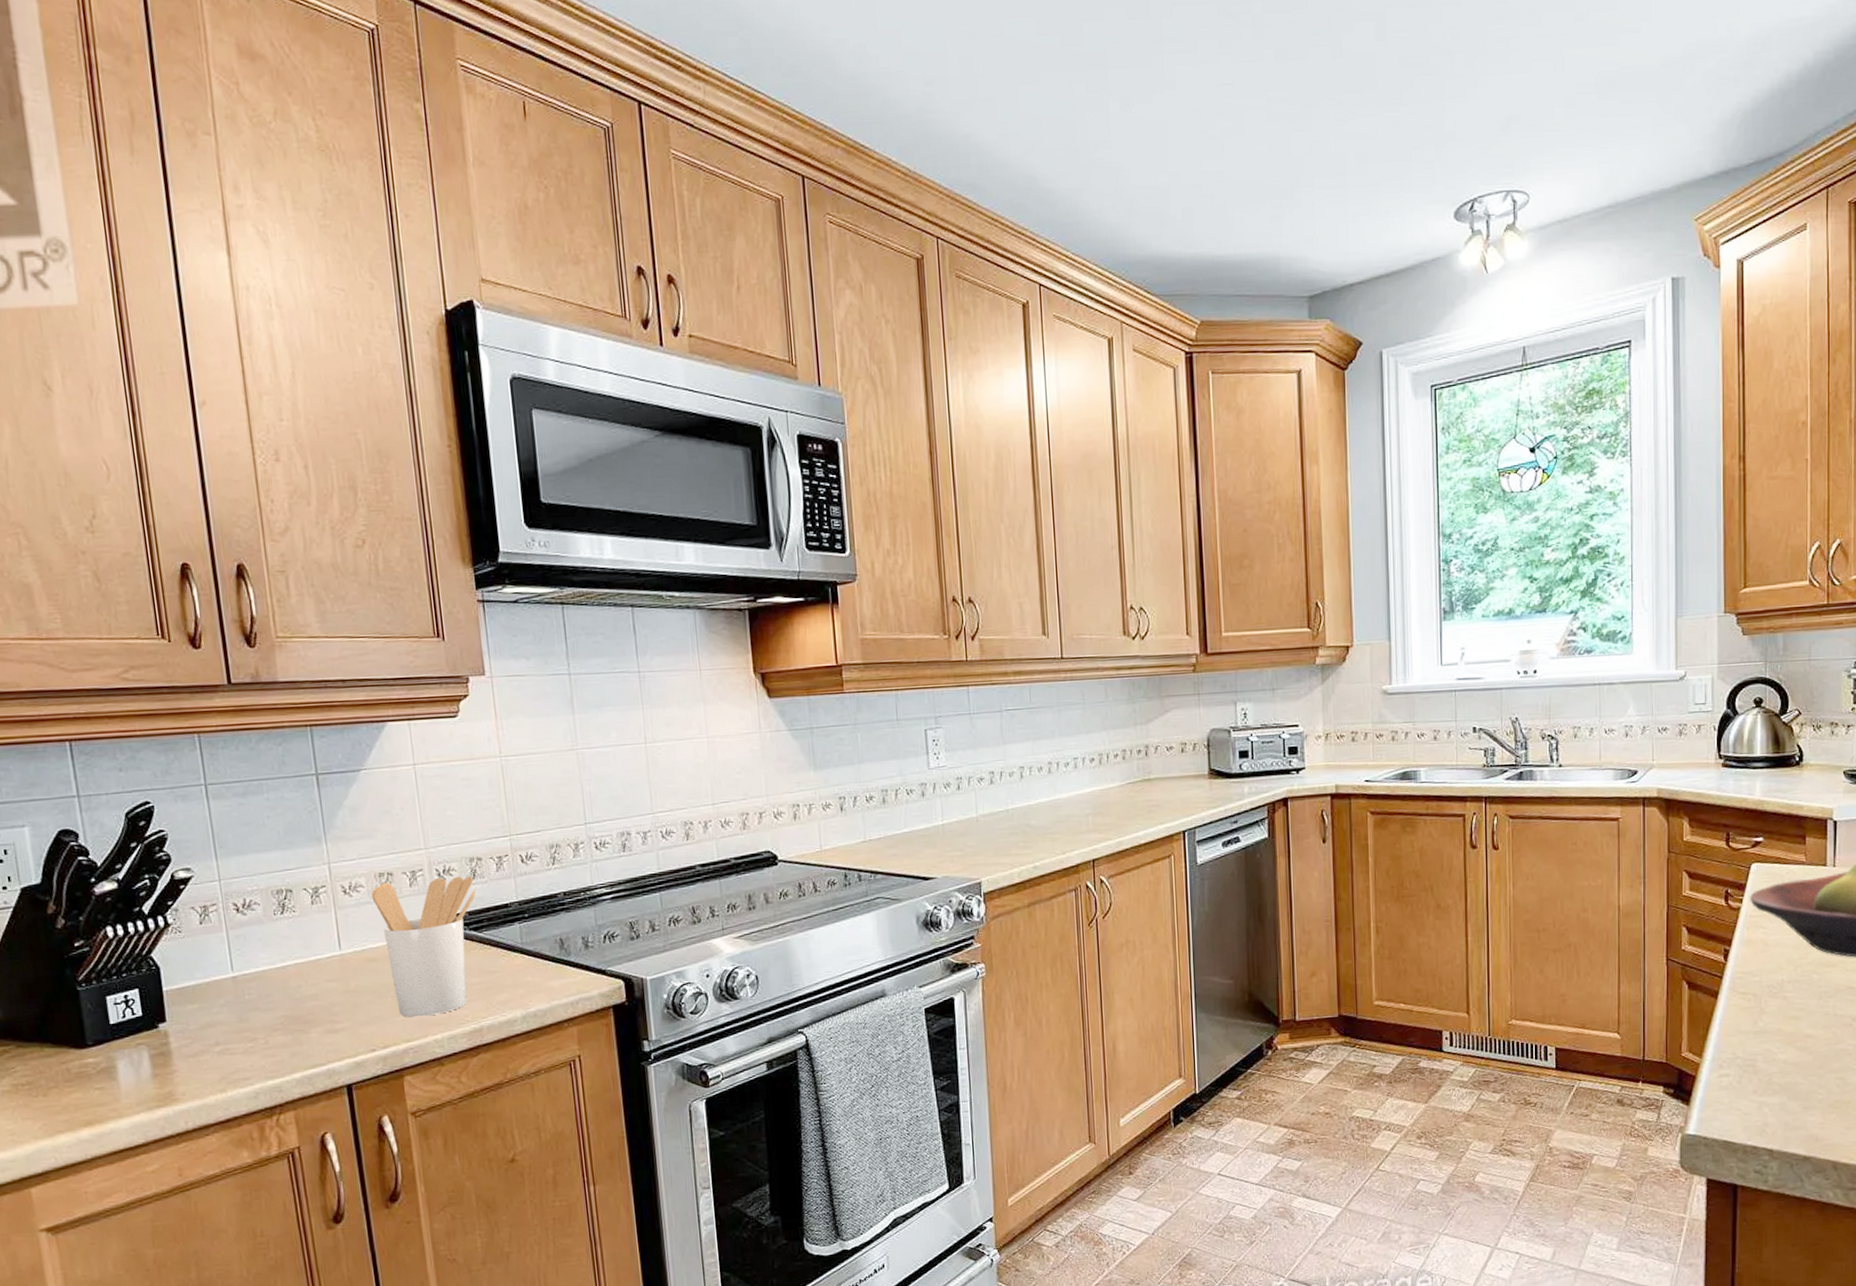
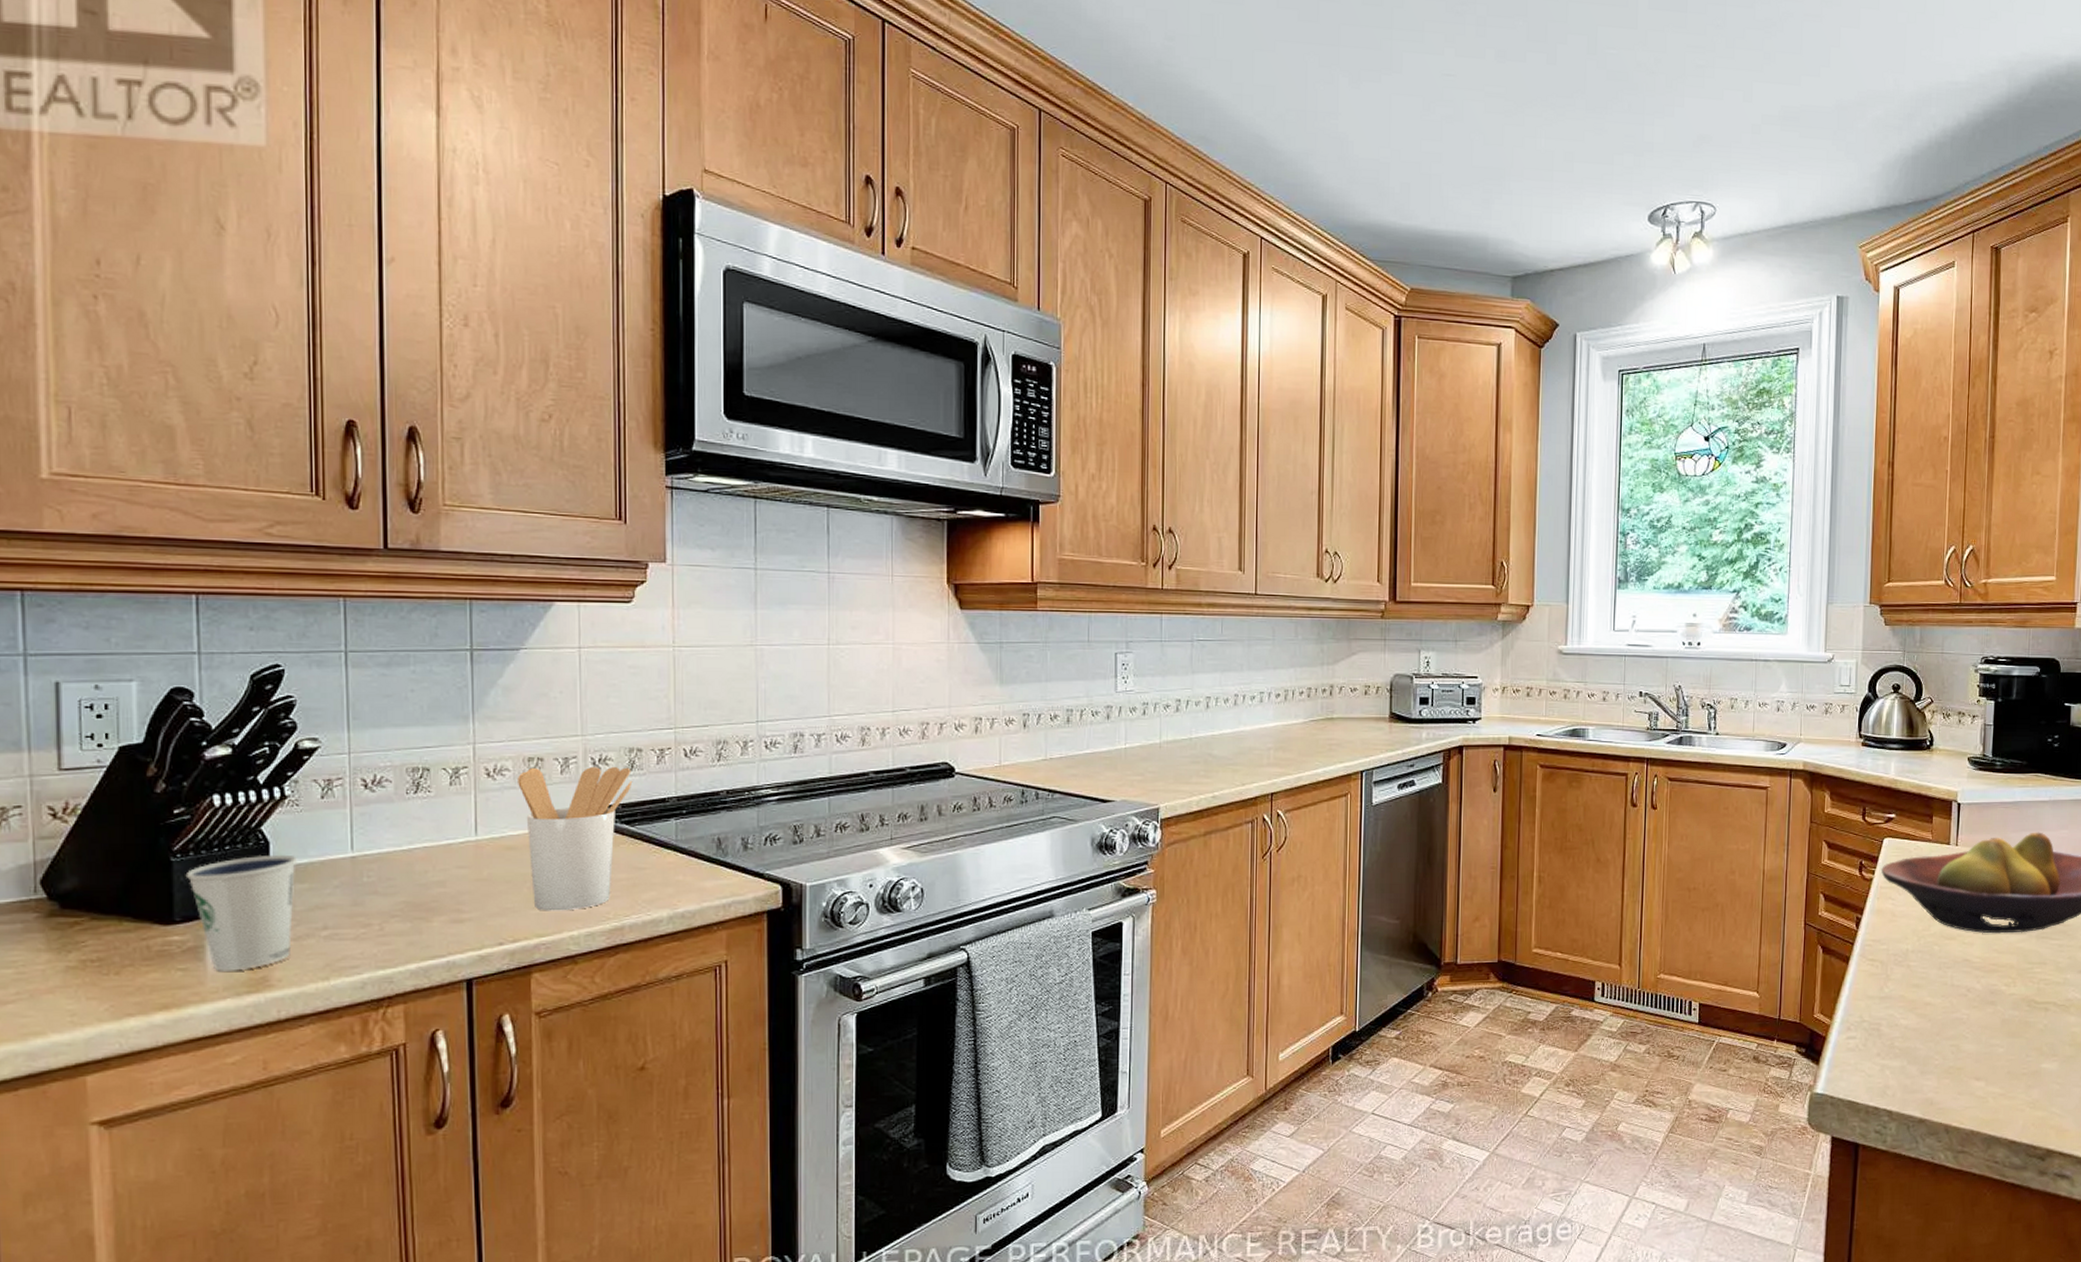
dixie cup: none [91,978,190,1089] -> present [185,854,298,971]

